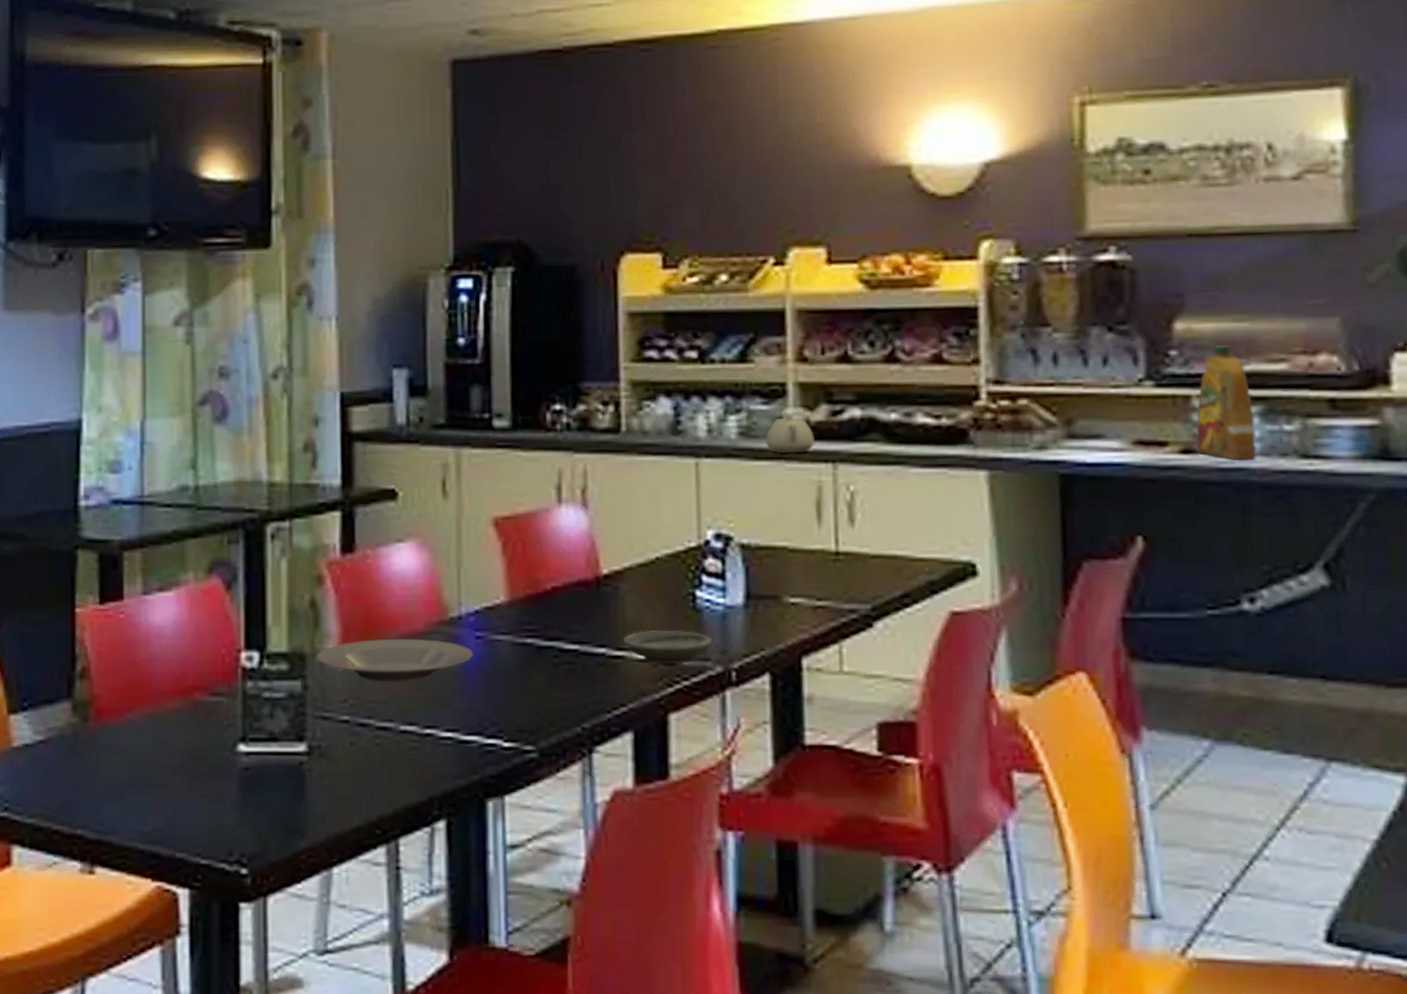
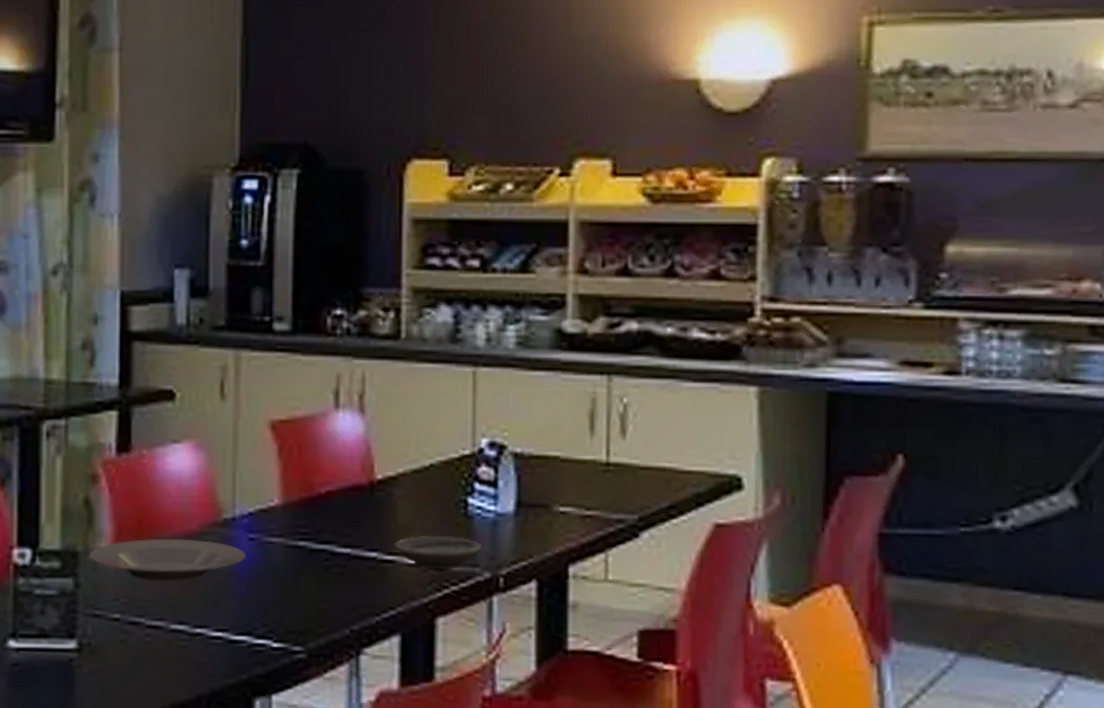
teapot: present [765,410,816,454] -> none [542,322,592,365]
juice bottle: present [1195,345,1256,460] -> none [959,269,1017,383]

